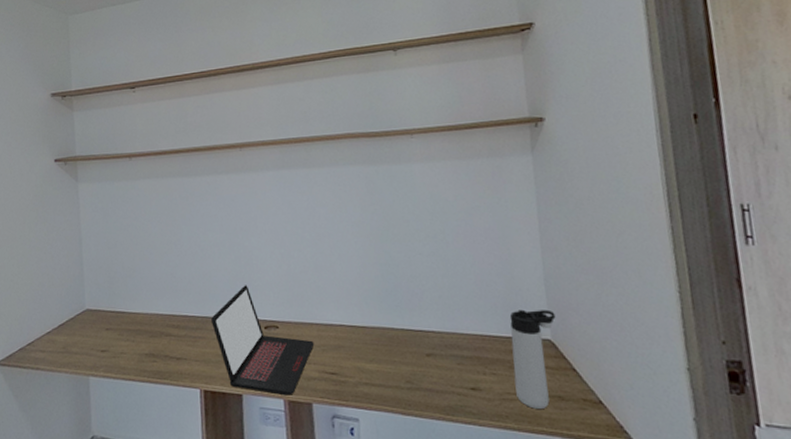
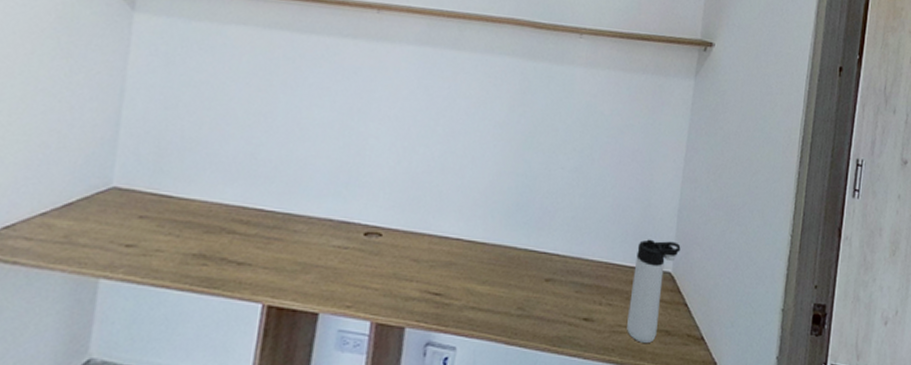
laptop: present [211,285,315,396] -> none [295,179,422,317]

